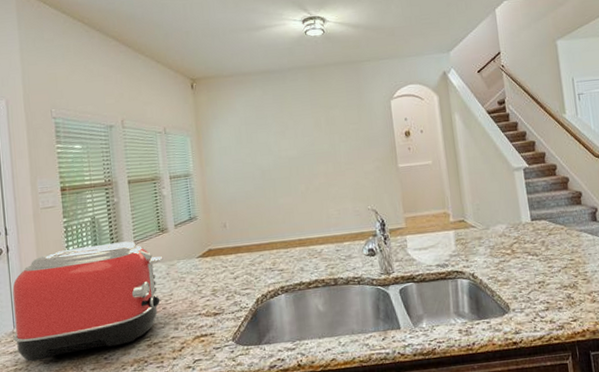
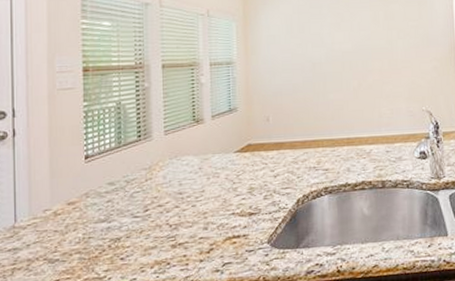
toaster: present [12,241,163,362] -> none [13,131,196,261]

